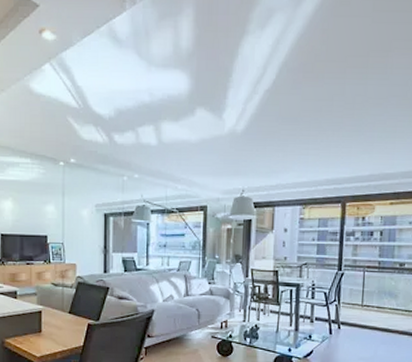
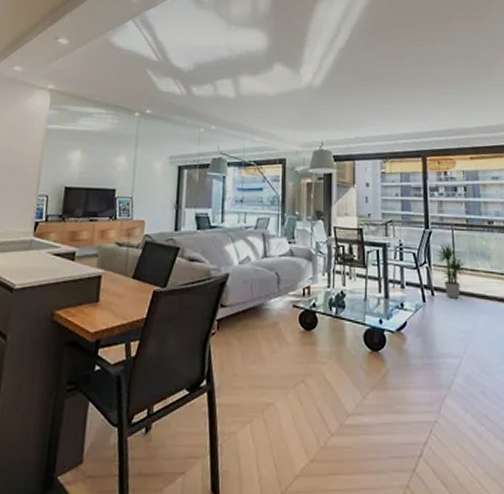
potted plant: none [345,283,376,332] -> present [435,243,469,299]

